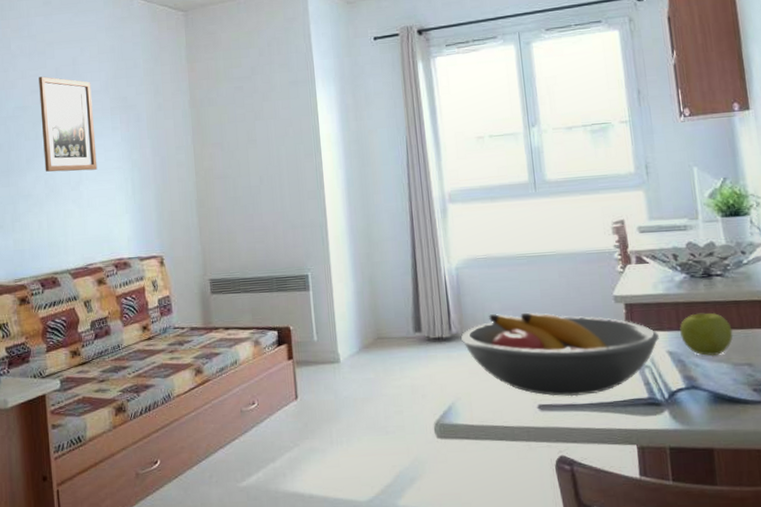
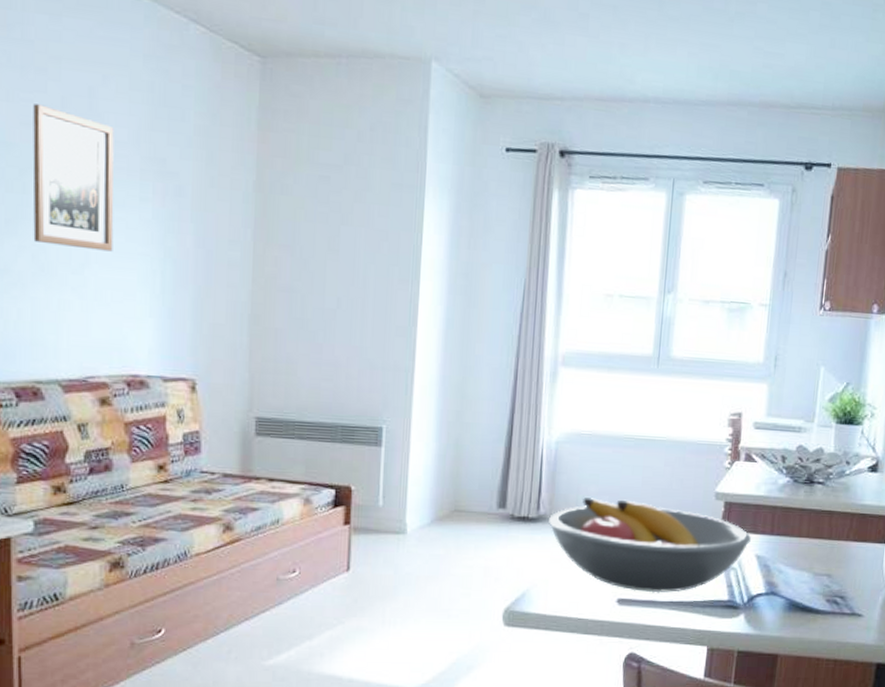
apple: present [679,312,733,357] -> none [771,519,821,564]

